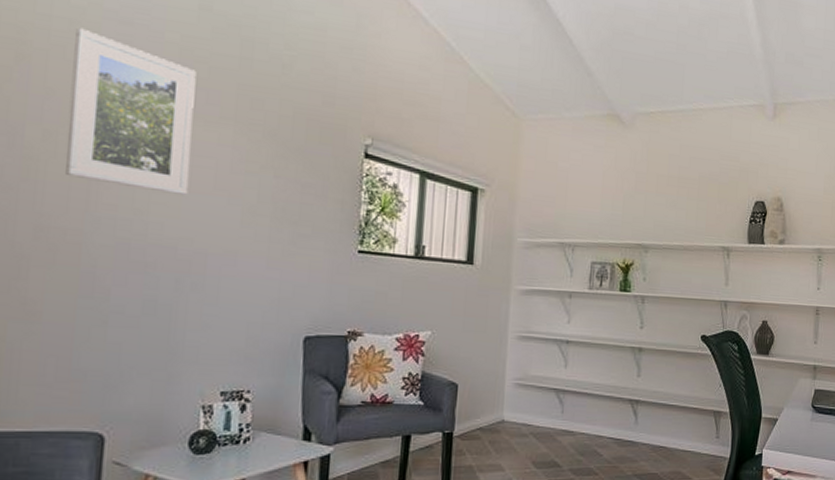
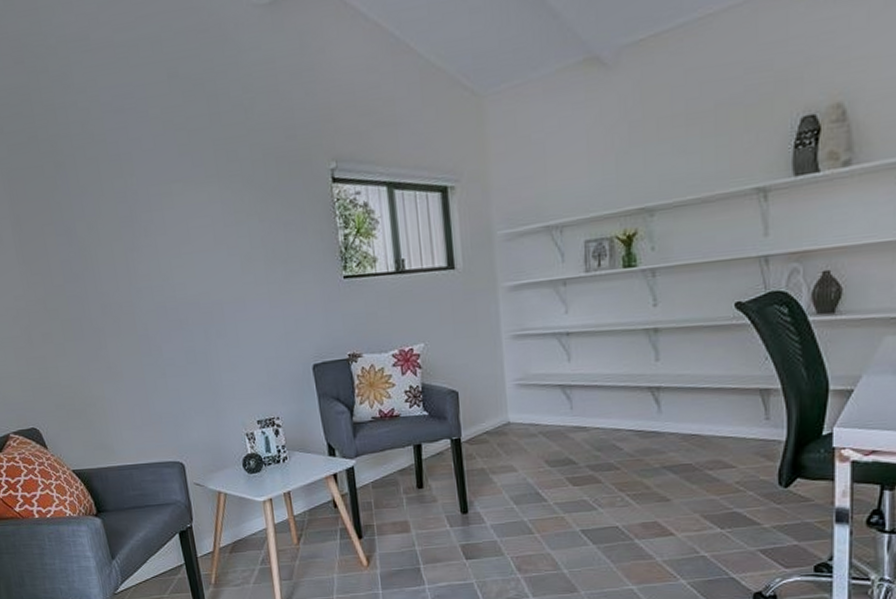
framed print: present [65,27,197,195] -> none [87,126,197,259]

